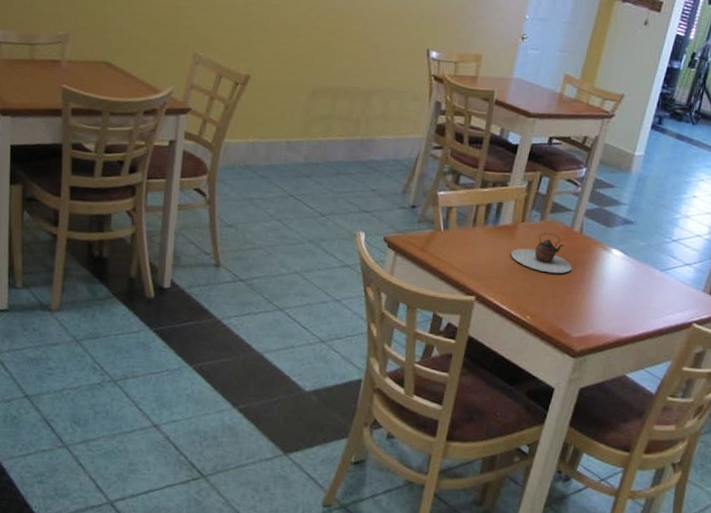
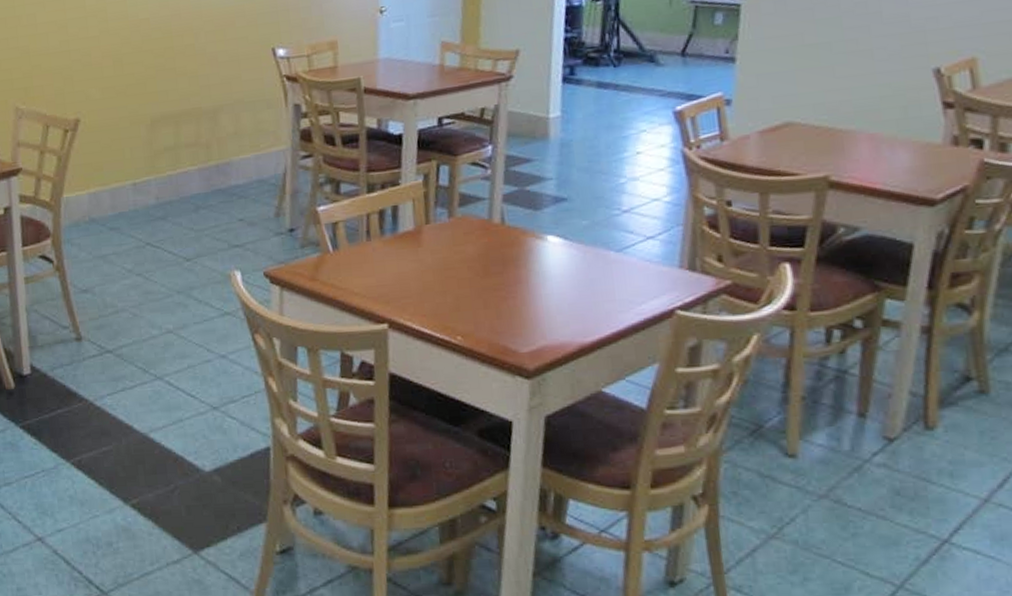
teapot: present [510,233,572,274] -> none [420,230,502,280]

